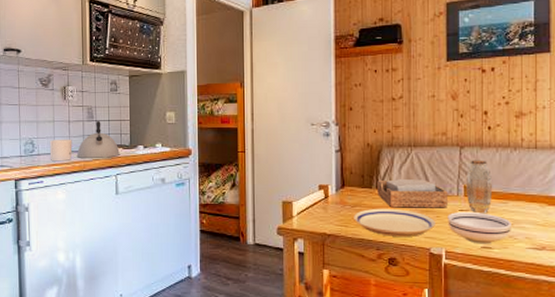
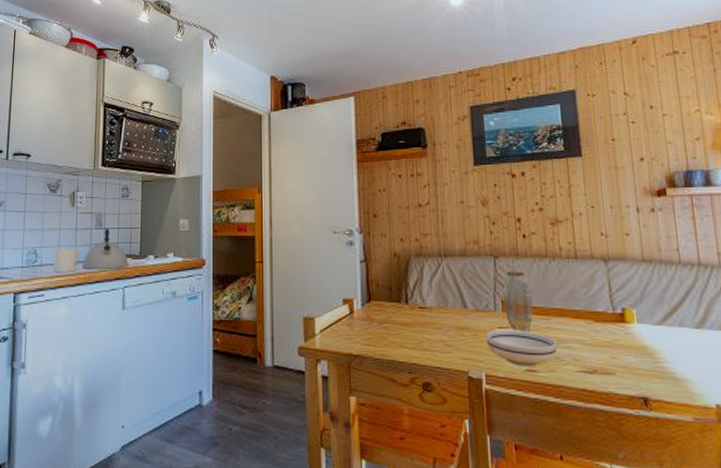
plate: present [354,208,435,237] -> none [382,325,473,358]
napkin holder: present [377,179,448,208] -> none [406,293,485,325]

